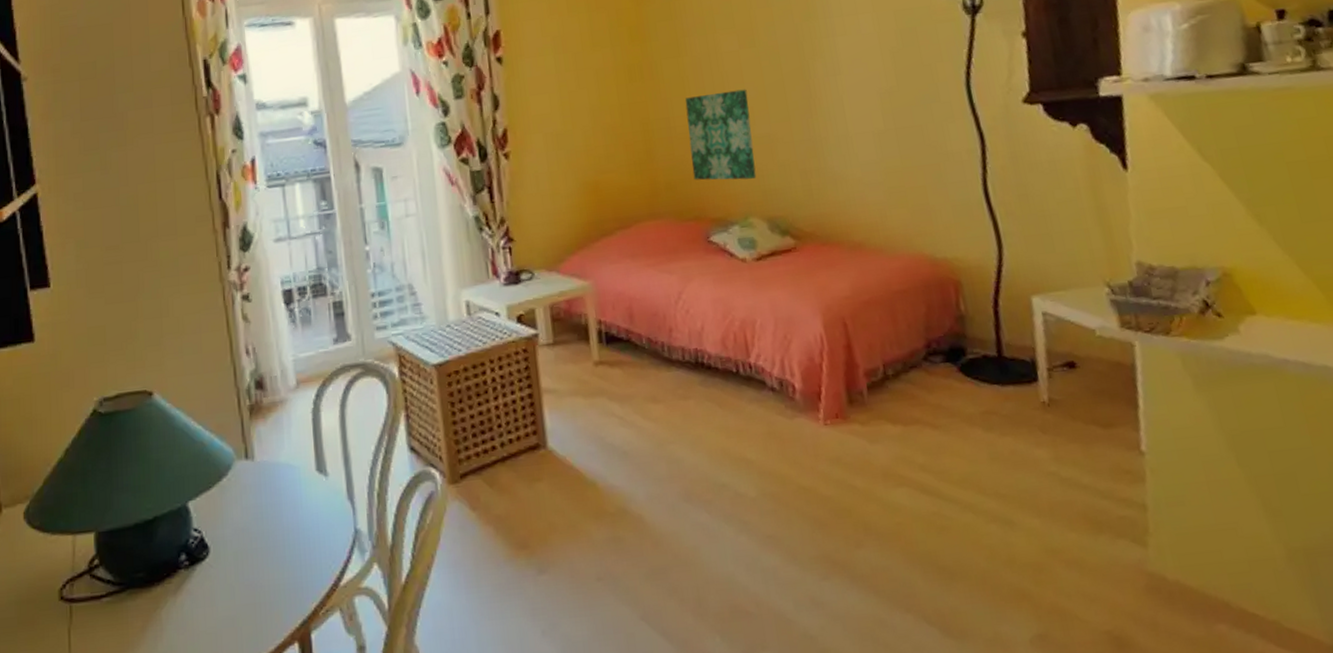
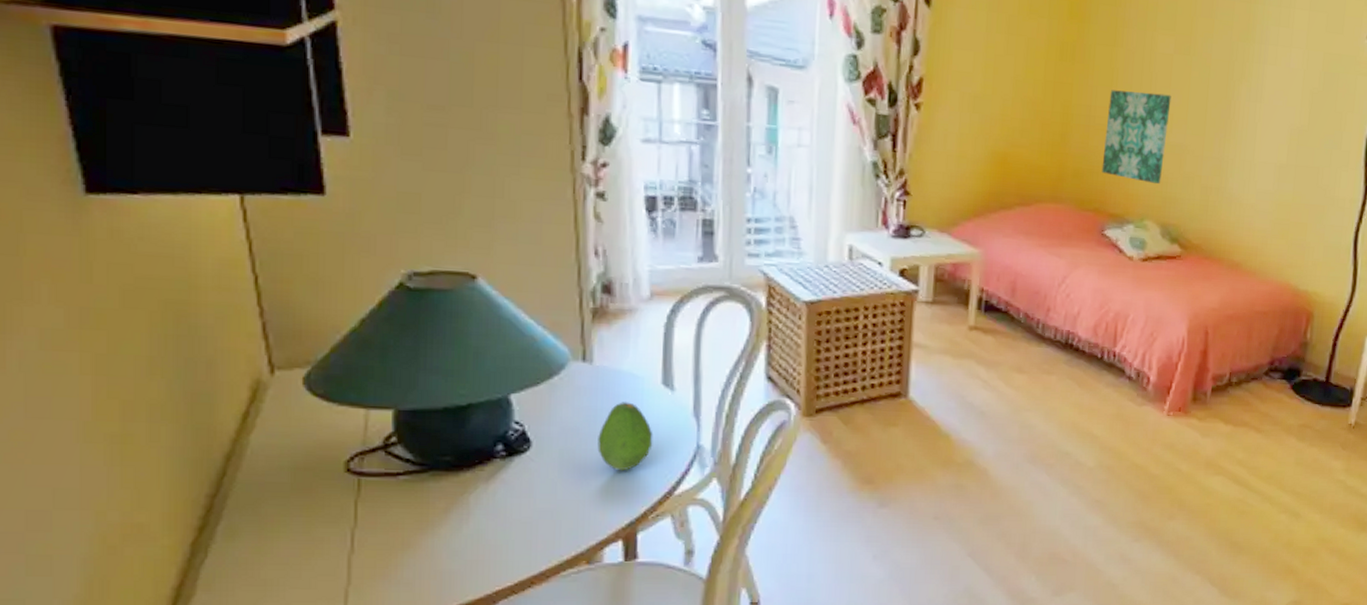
fruit: none [266,494,315,567] -> present [597,402,653,471]

